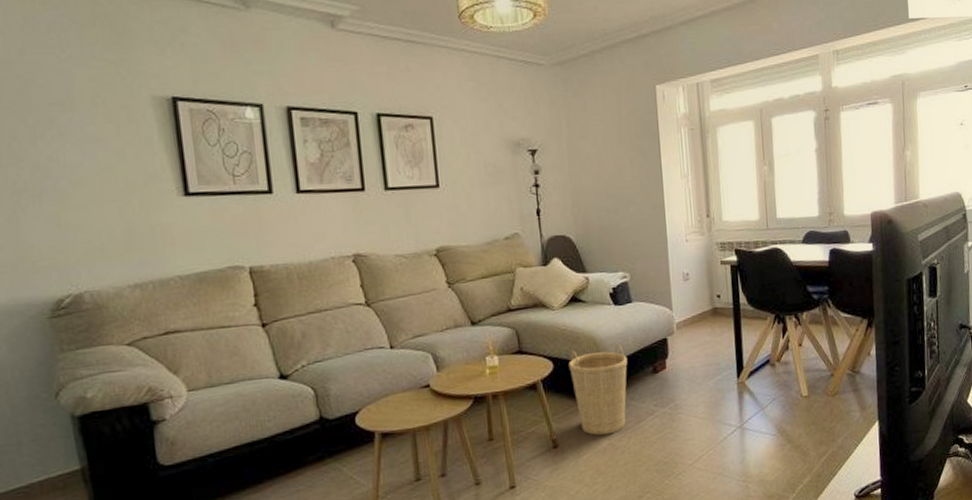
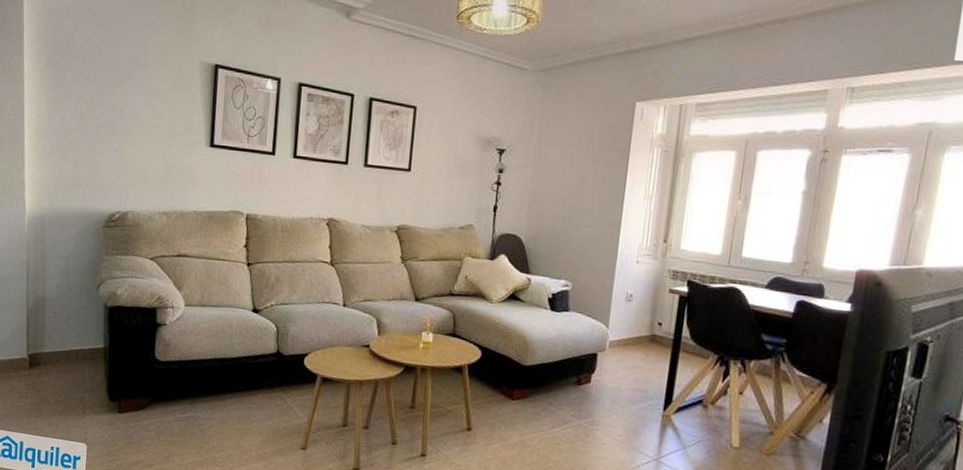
basket: present [568,343,628,436] -> none [495,345,554,432]

